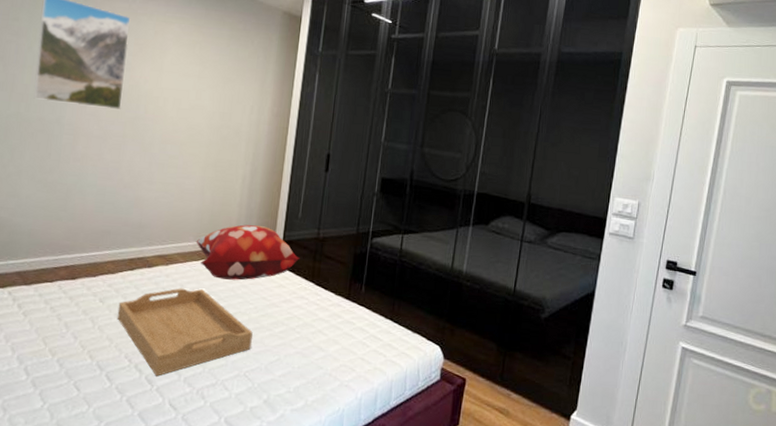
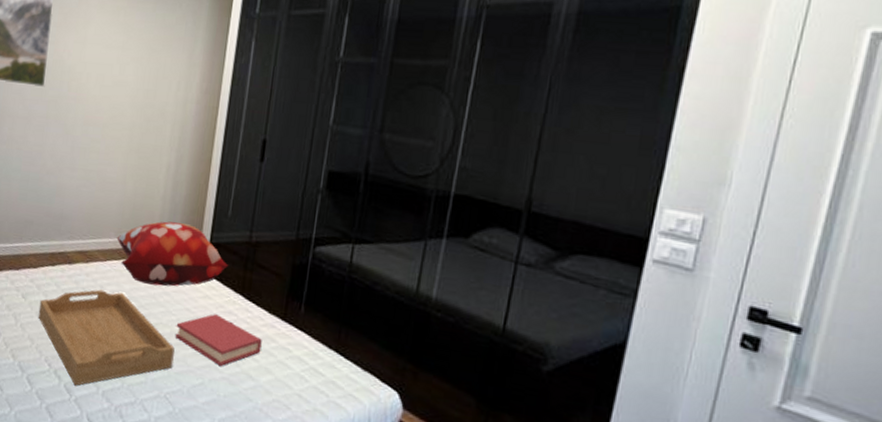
hardback book: none [253,300,330,344] -> present [175,314,262,367]

